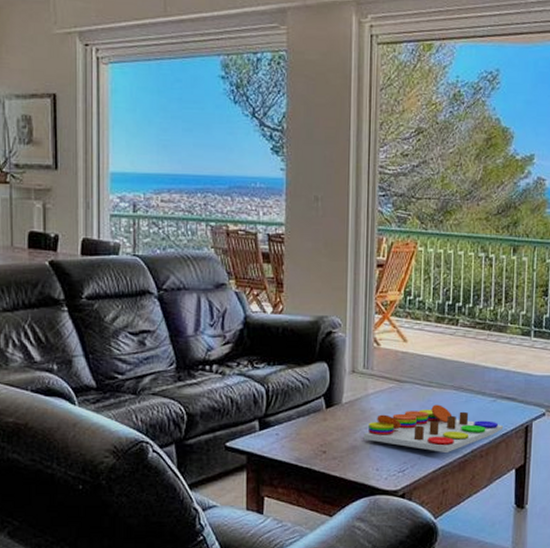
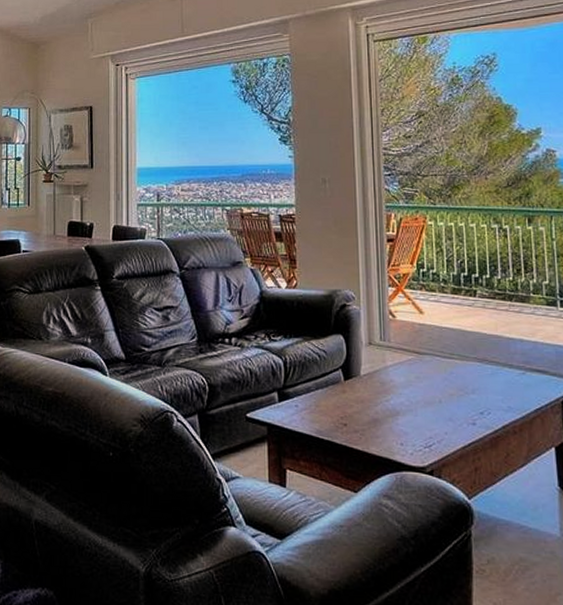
board game: present [363,404,504,452] -> none [384,377,537,428]

